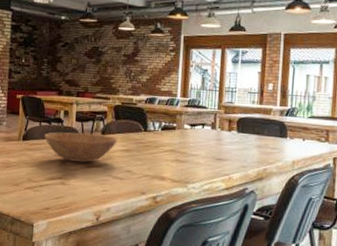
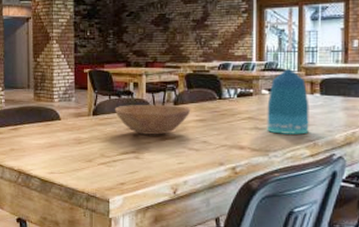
vase: none [187,105,227,169] -> present [267,68,309,135]

